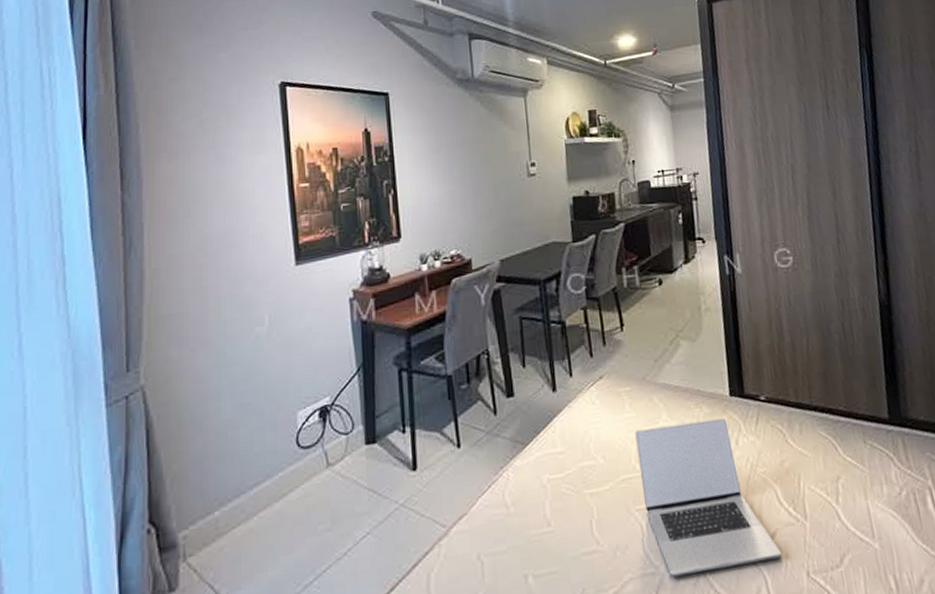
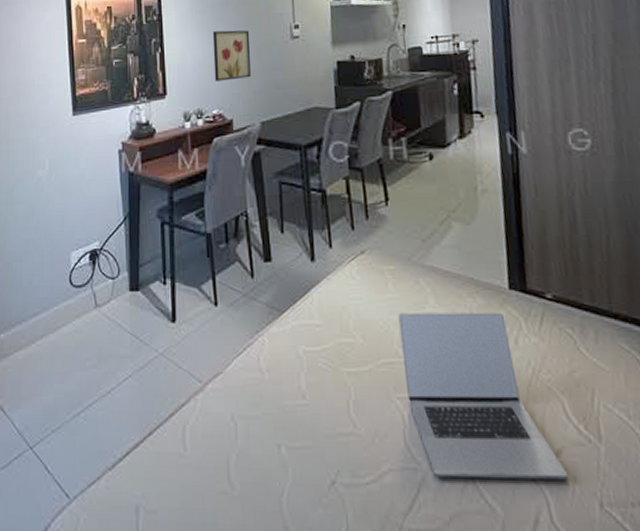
wall art: none [448,169,489,222] -> present [212,30,251,81]

